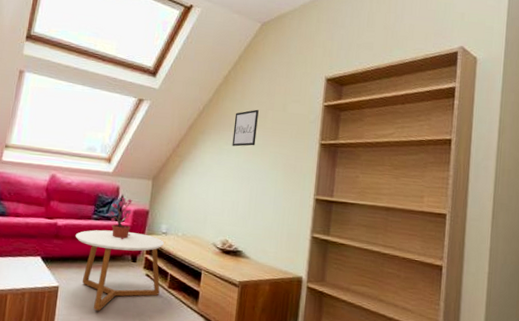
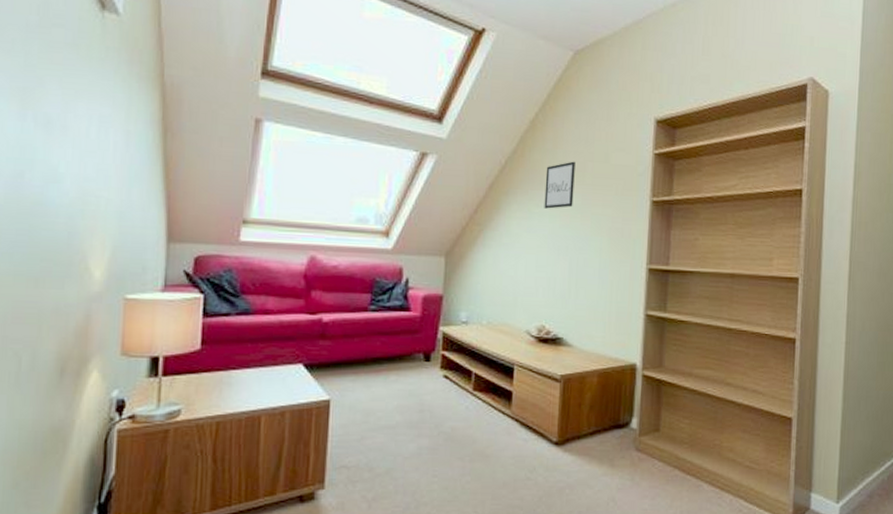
coffee table: present [75,229,165,311] -> none [347,323,466,426]
potted plant: present [108,197,133,240] -> none [389,280,422,335]

